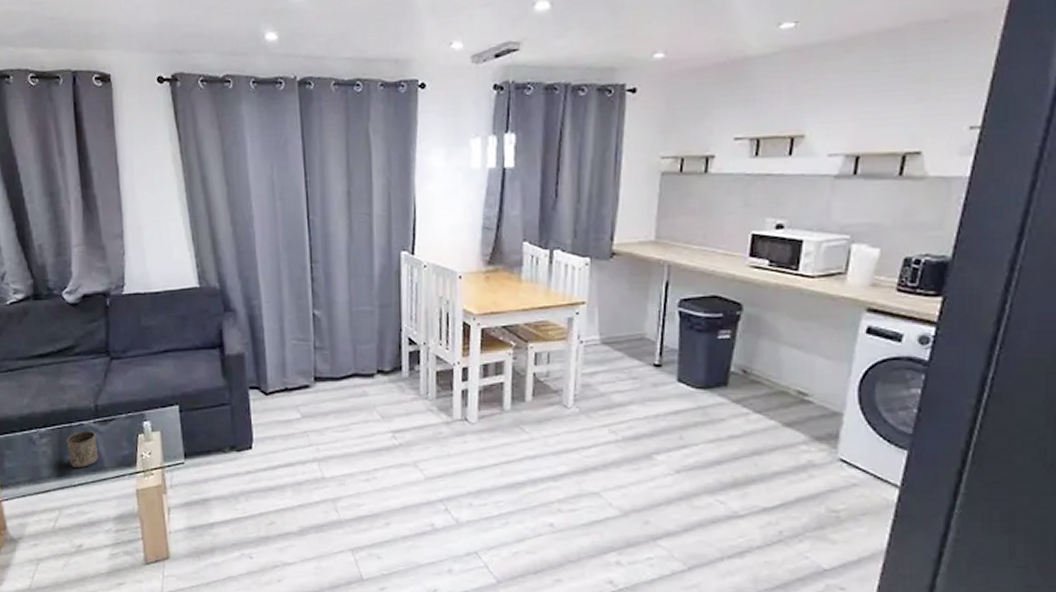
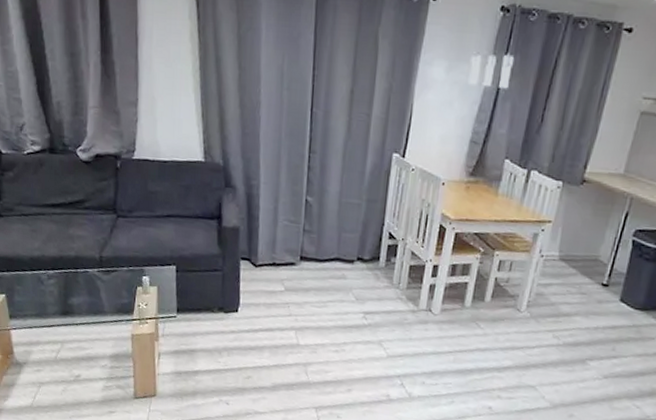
cup: present [66,431,99,469] -> none [71,277,100,310]

